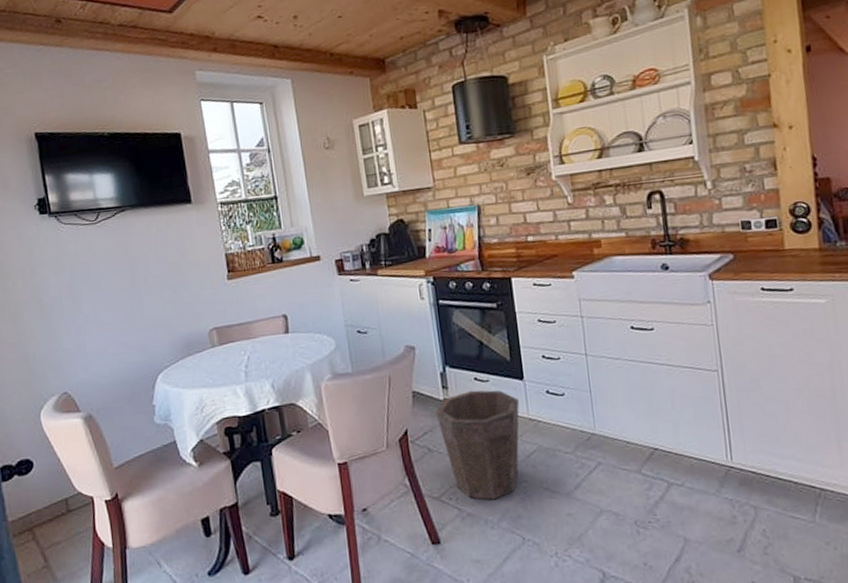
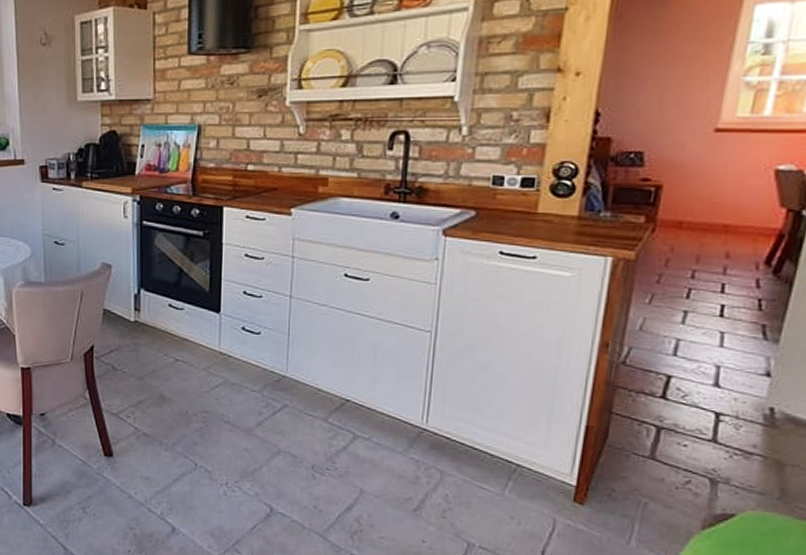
waste bin: present [435,390,520,500] -> none [124,316,213,425]

